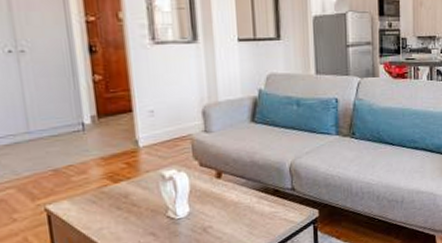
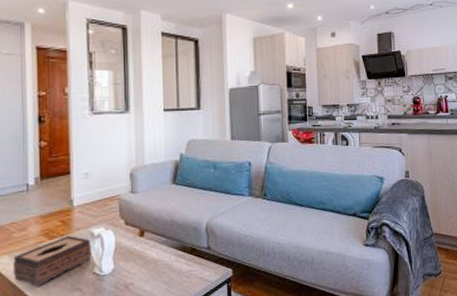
tissue box: none [75,178,164,232] -> present [13,235,92,287]

